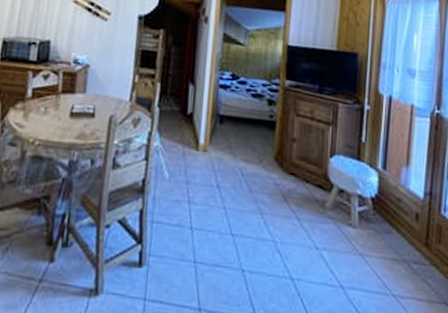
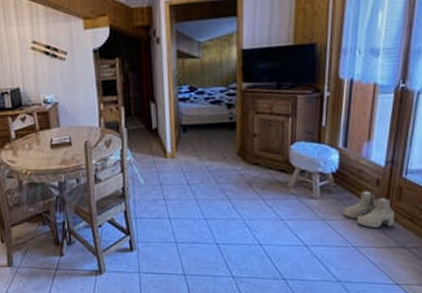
boots: none [381,223,435,275] -> present [342,190,395,229]

